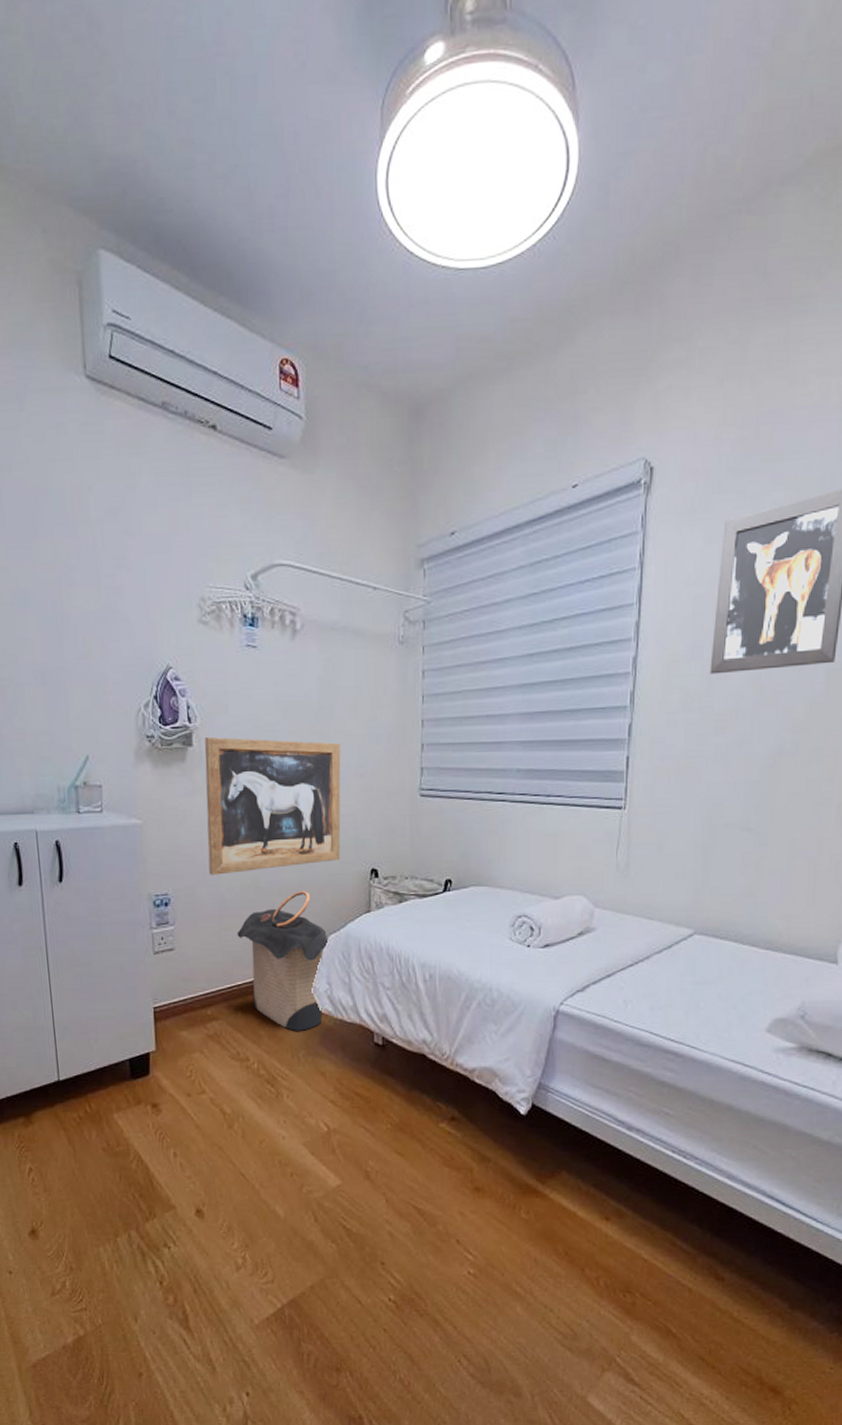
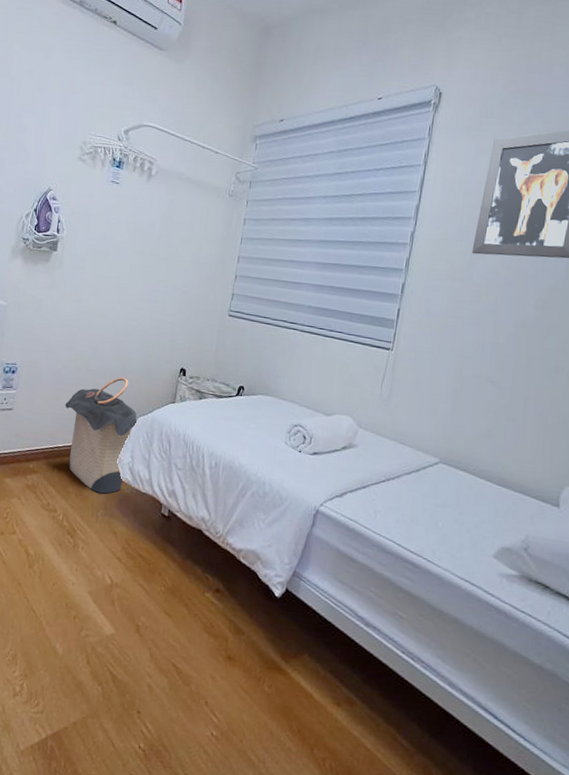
wall art: present [204,737,341,875] -> none [52,246,172,358]

